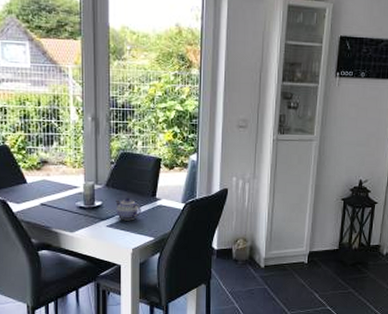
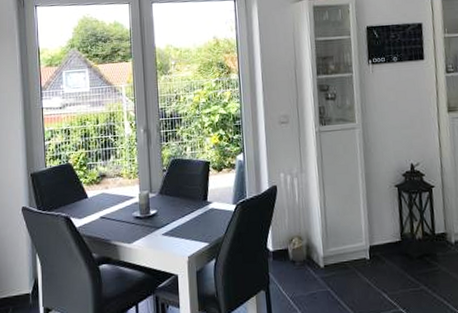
teapot: present [116,197,141,221] -> none [169,203,194,228]

